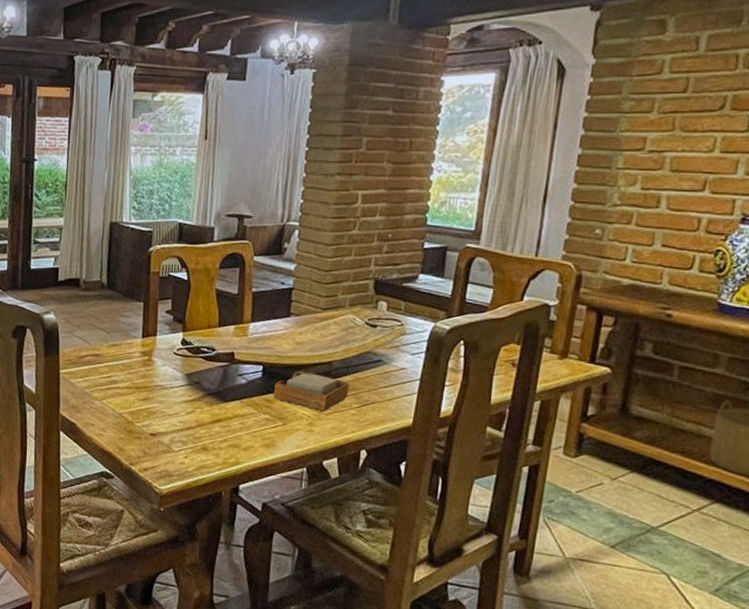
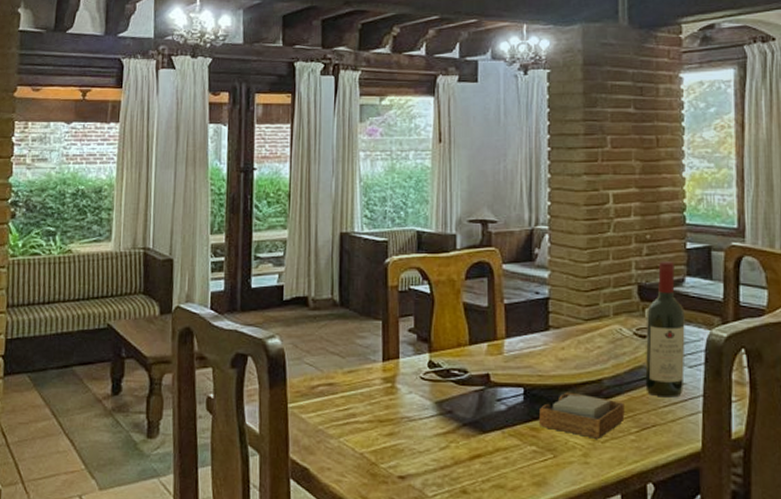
wine bottle: none [370,259,414,380] -> present [645,261,685,398]

